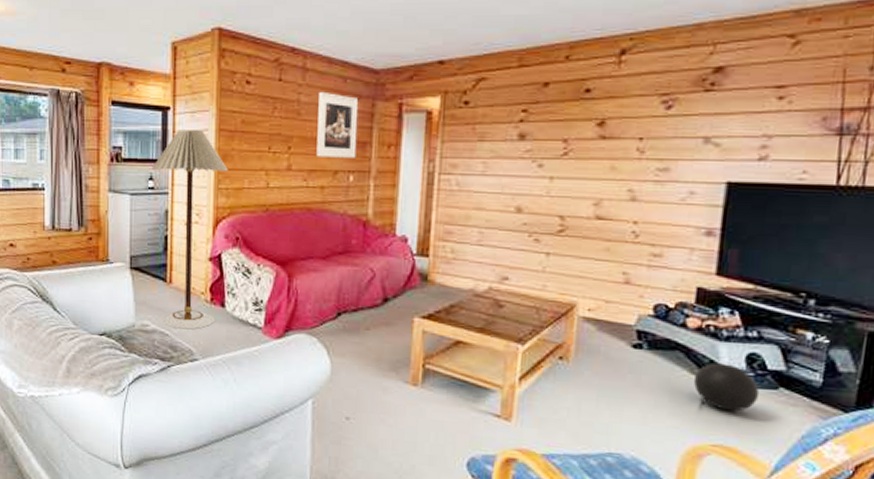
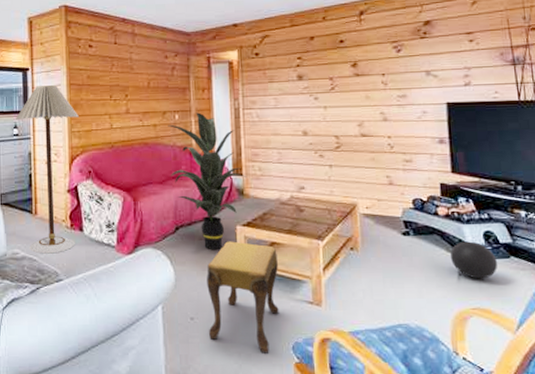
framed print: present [316,91,359,158] -> none [146,50,179,102]
indoor plant: none [336,174,434,344] -> present [168,112,246,250]
footstool: none [366,334,462,467] -> present [207,241,279,353]

